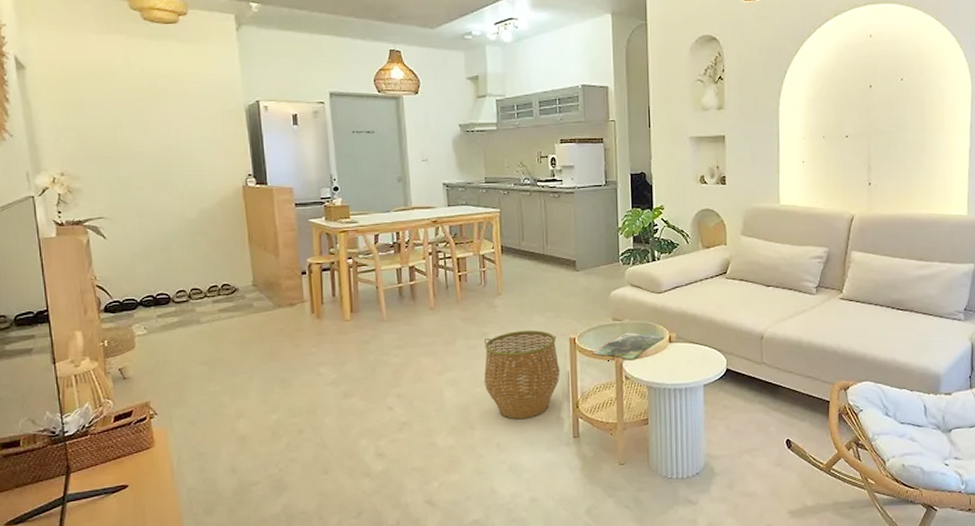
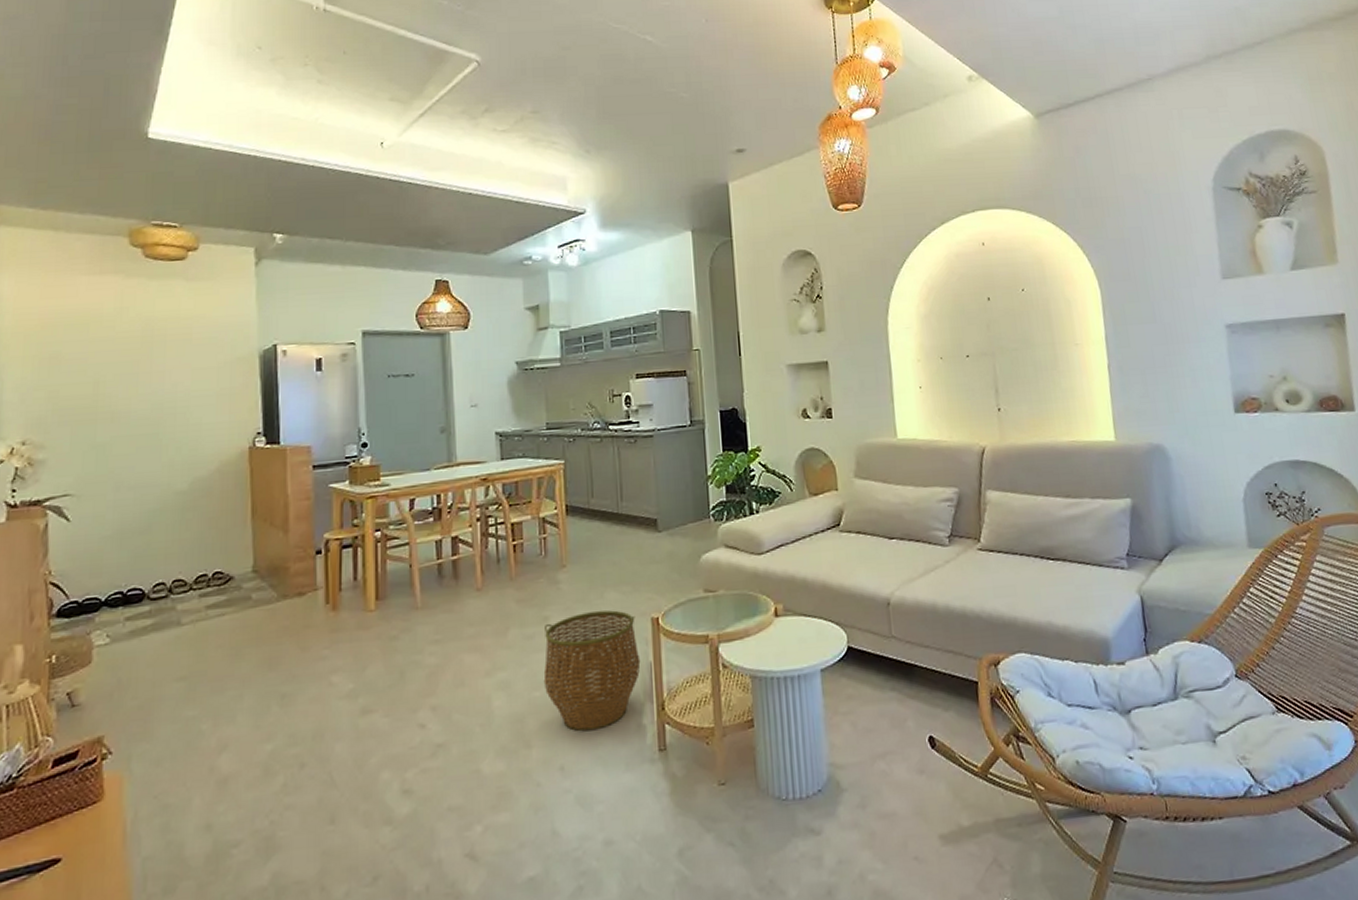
magazine: present [592,332,663,361] -> none [680,606,768,643]

